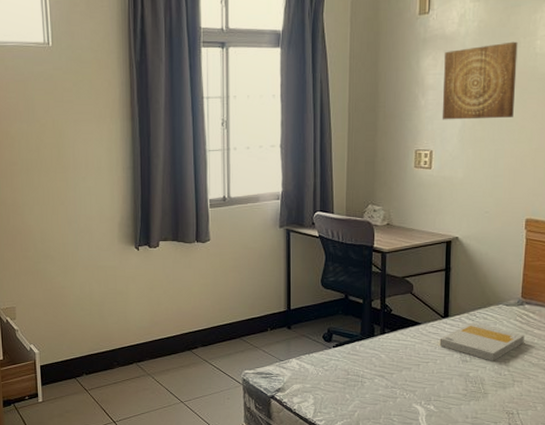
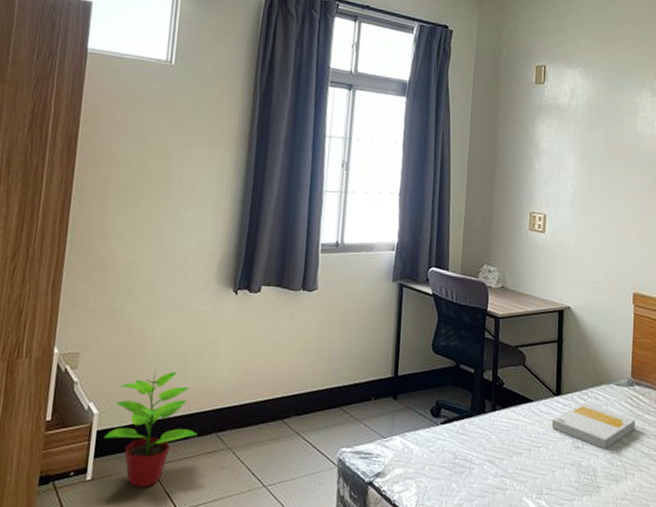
potted plant: none [46,316,121,406] -> present [103,369,198,487]
wall art: present [442,41,518,120] -> none [555,119,622,190]

